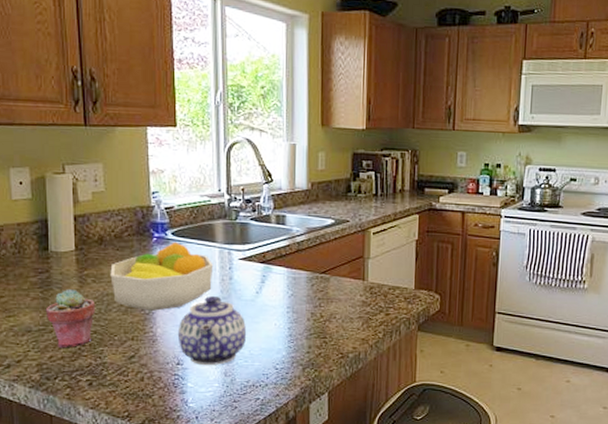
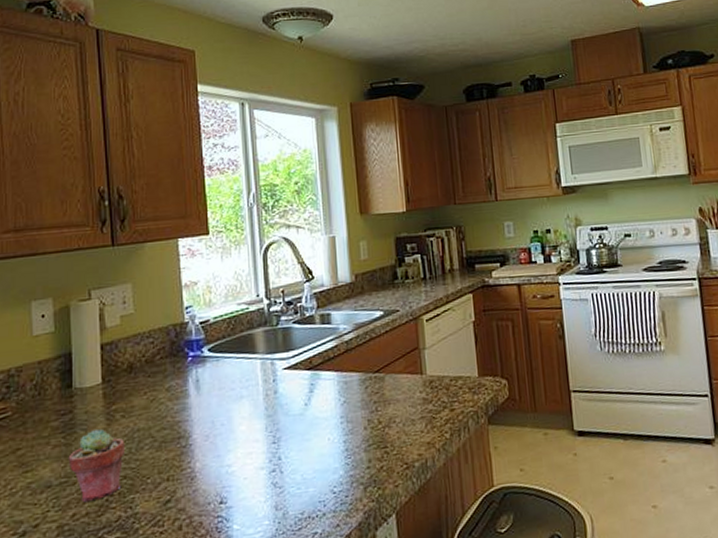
fruit bowl: present [110,241,214,311] -> none [141,358,256,443]
teapot: present [178,295,247,365] -> none [220,414,298,500]

